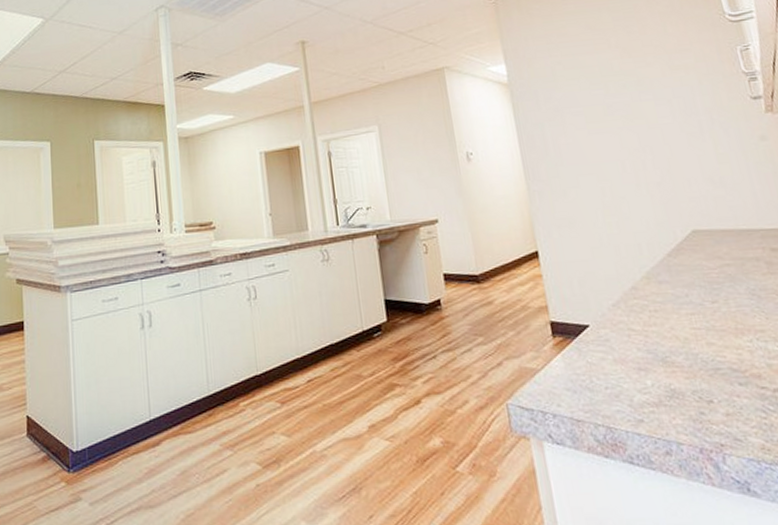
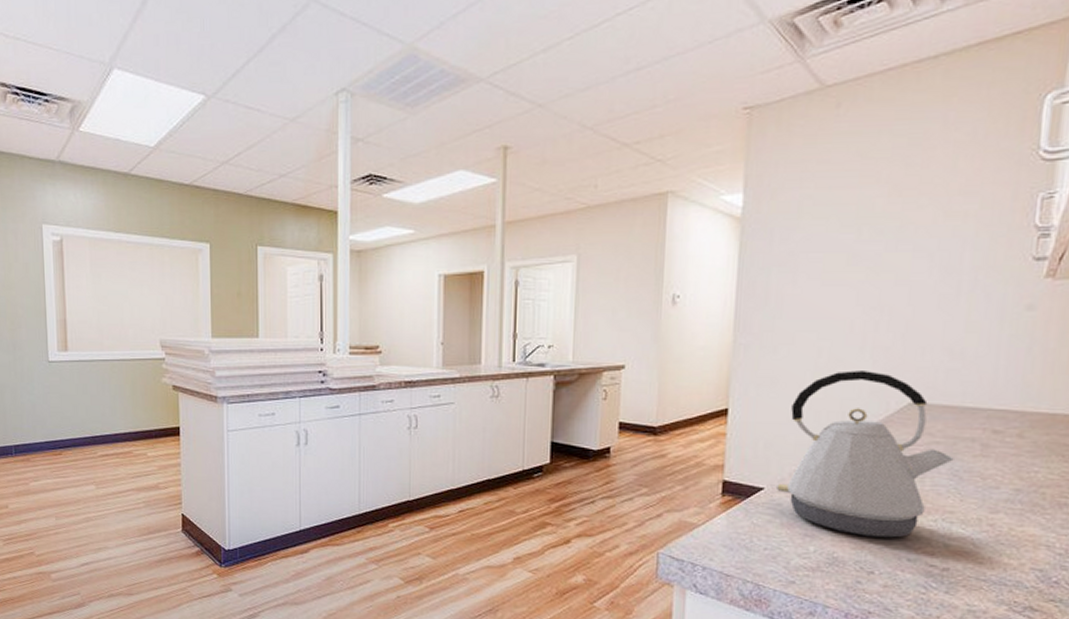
kettle: none [592,204,747,365] -> present [777,370,954,538]

